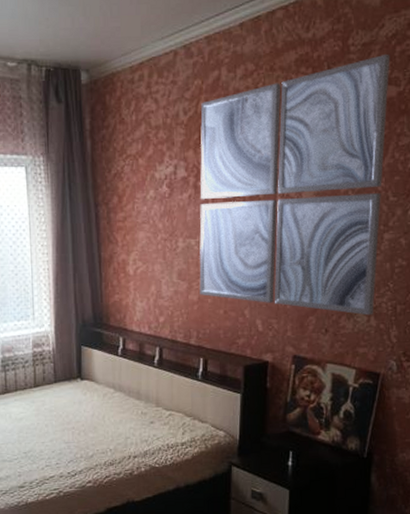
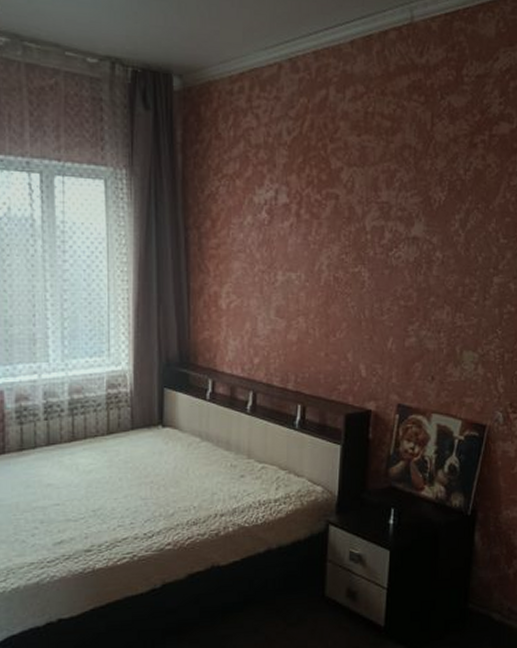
wall art: present [199,53,390,316] -> none [299,88,504,363]

